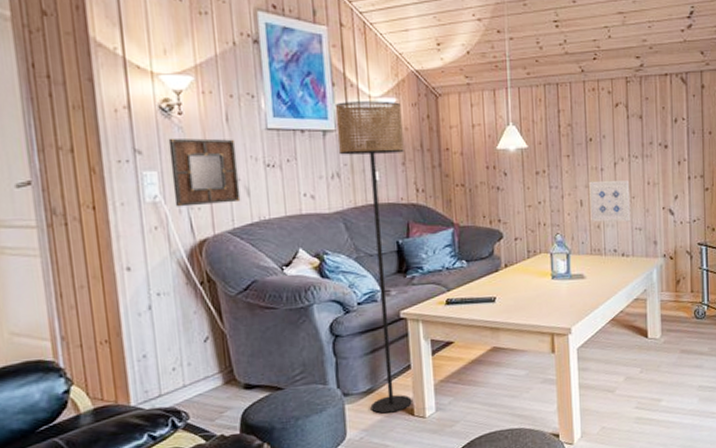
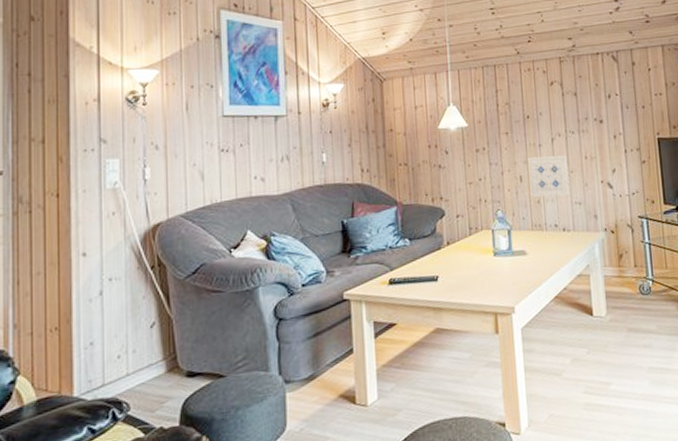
home mirror: present [168,138,241,207] -> none [132,126,195,193]
floor lamp: present [335,101,412,414] -> none [287,86,354,403]

